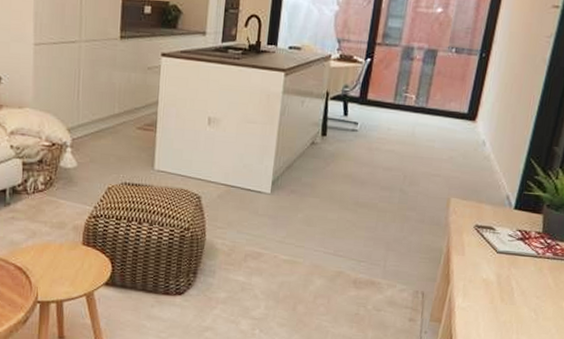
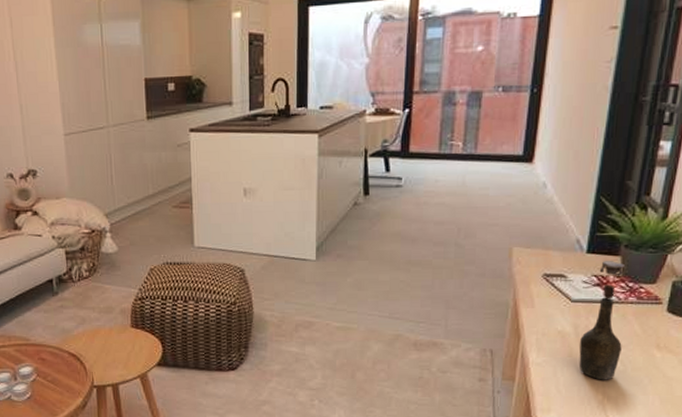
bottle: none [498,218,546,328] -> present [578,261,626,380]

